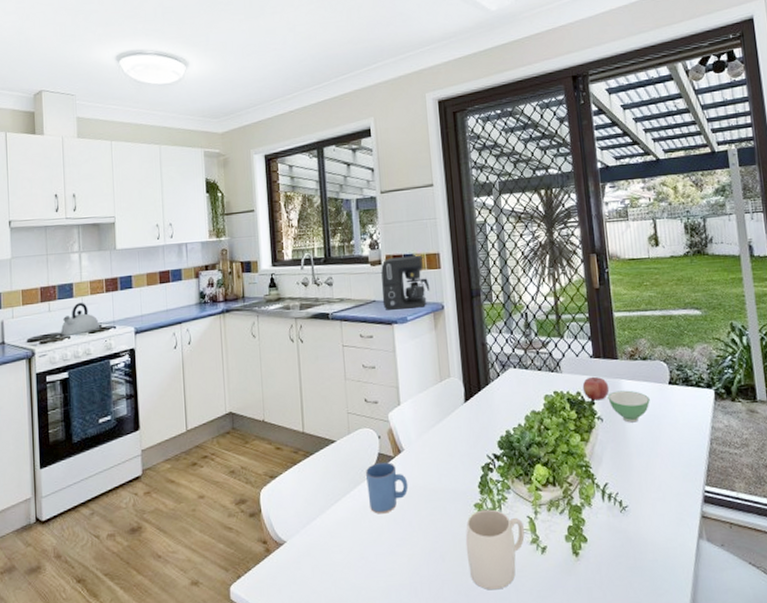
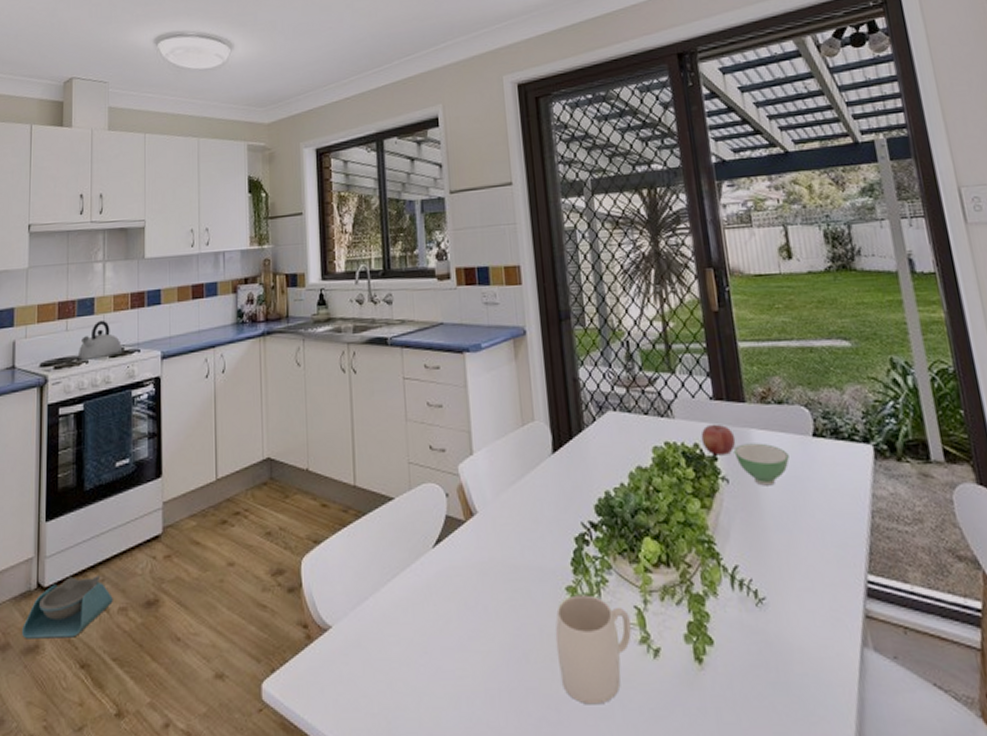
pet bowl: none [25,510,102,562] -> present [22,576,113,639]
mug: present [365,461,409,514] -> none [429,527,483,595]
coffee maker: present [381,255,430,310] -> none [450,268,509,335]

